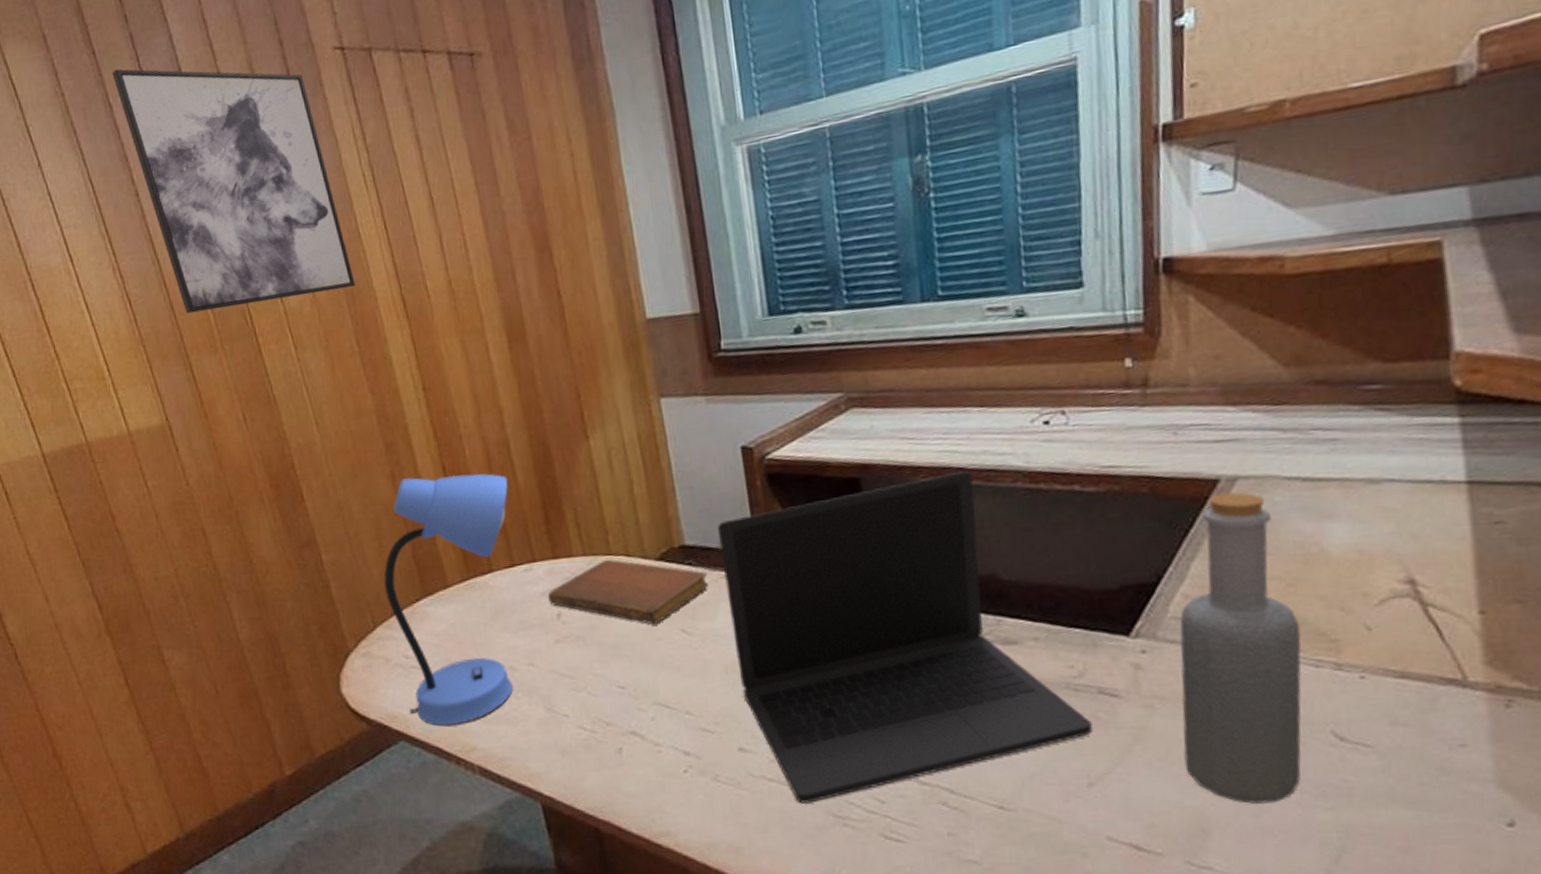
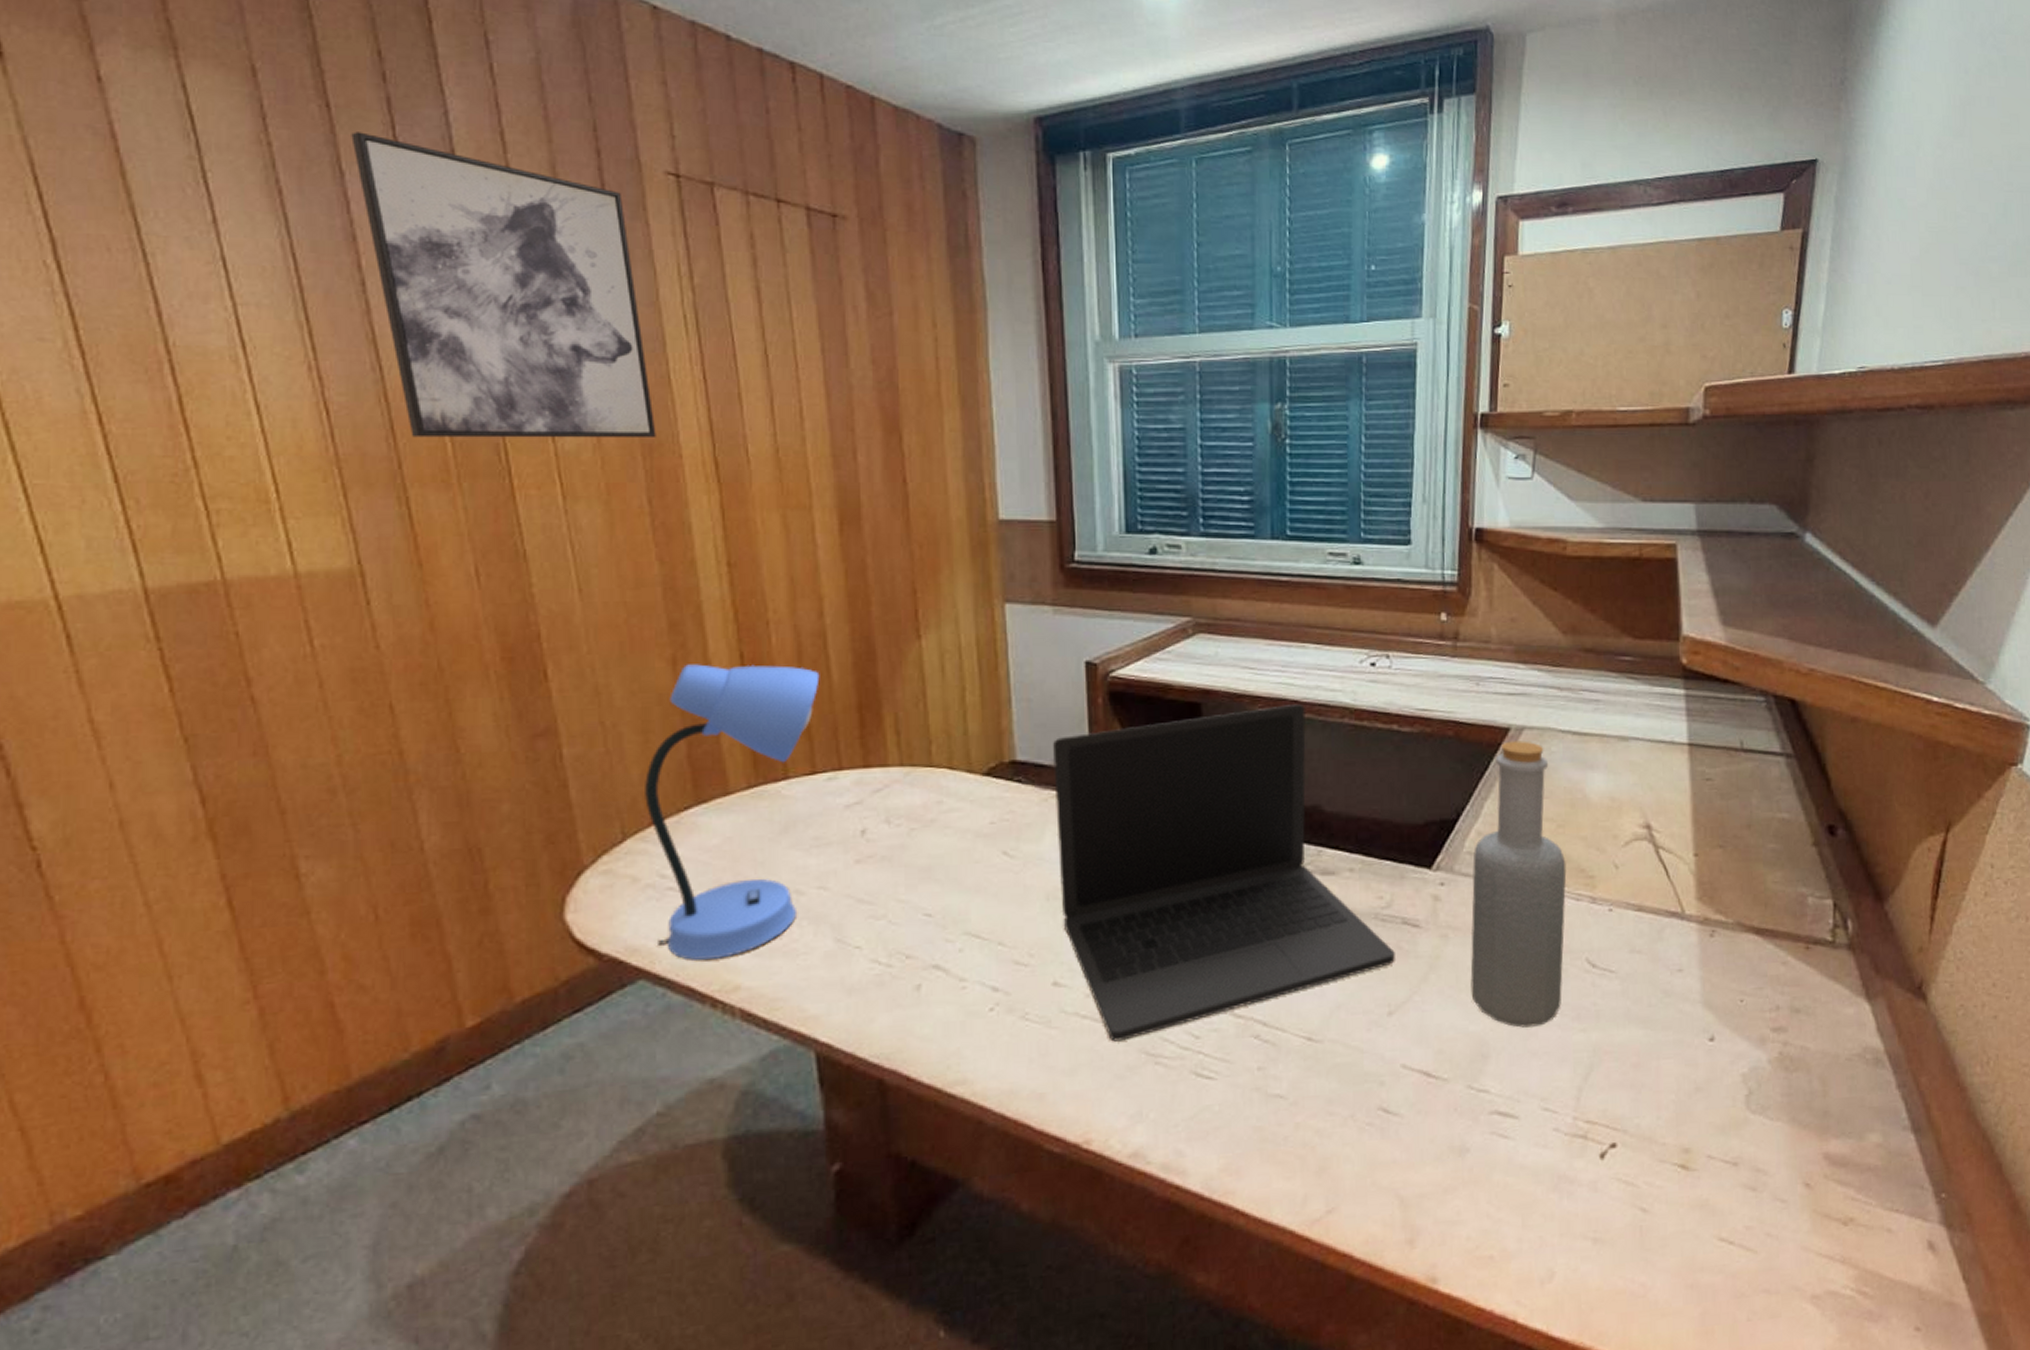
notebook: present [548,559,708,625] -> none [853,772,1037,846]

